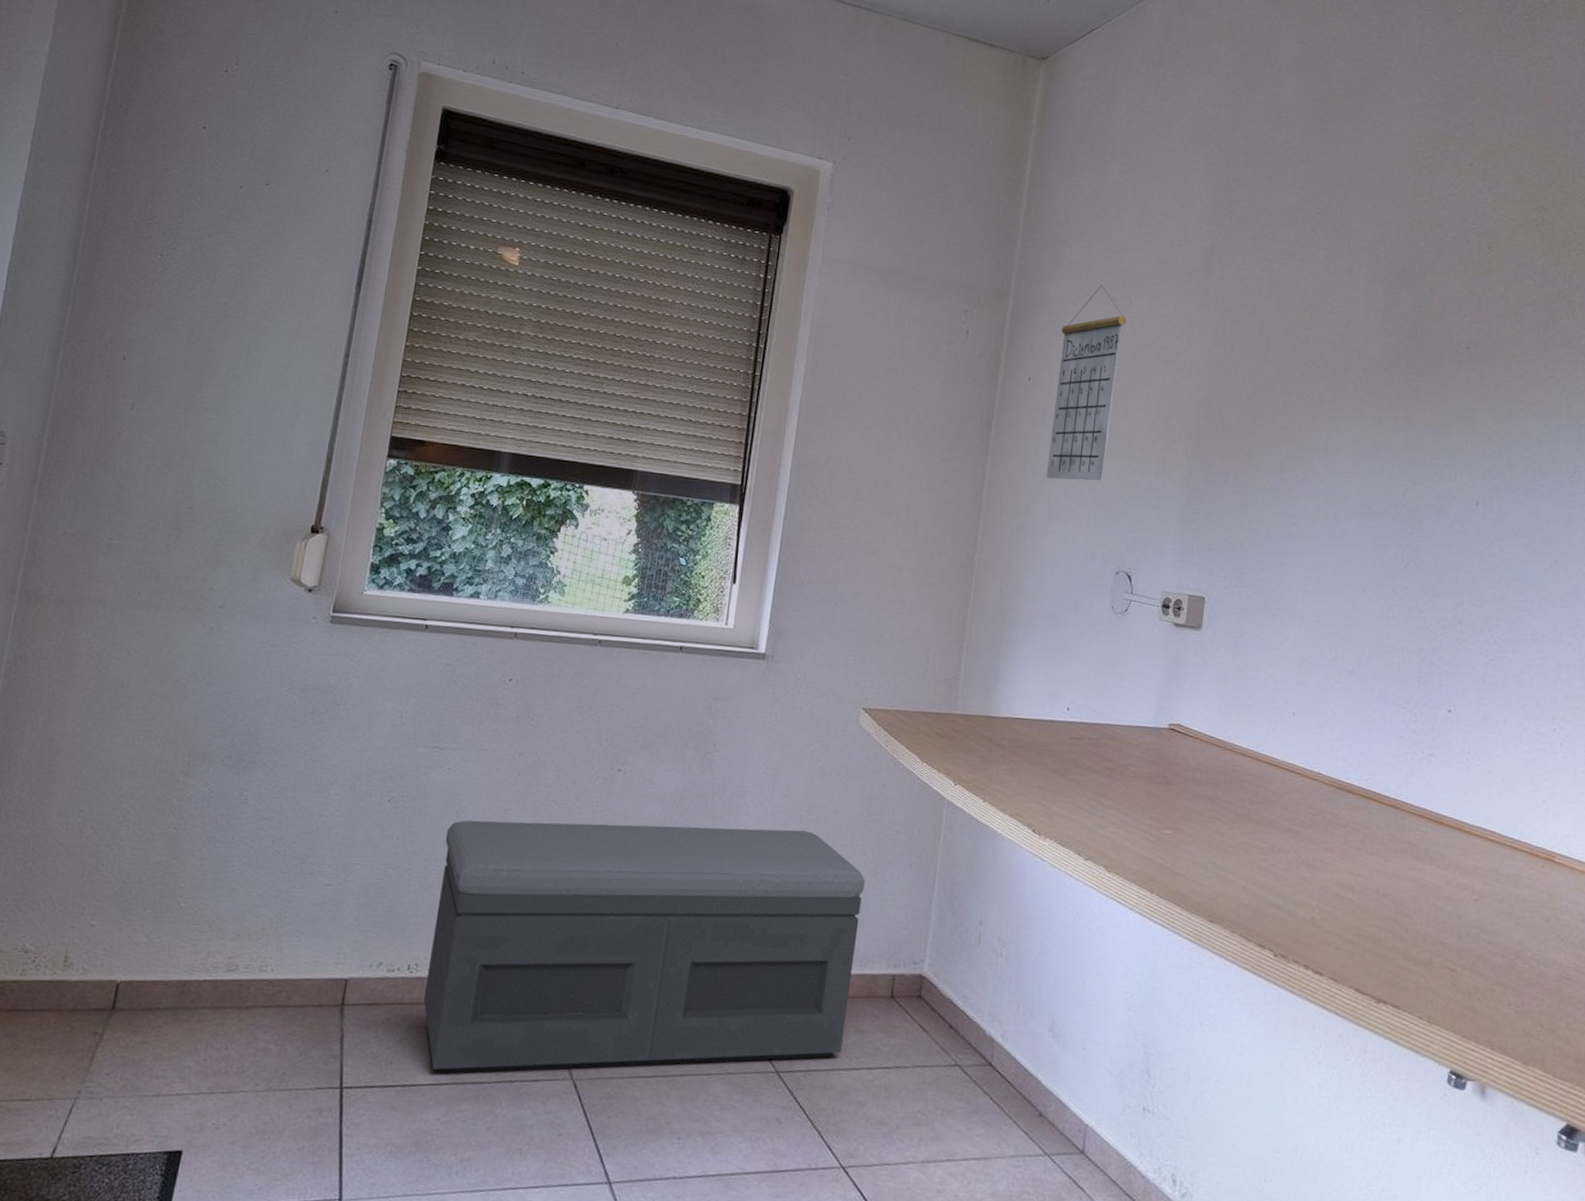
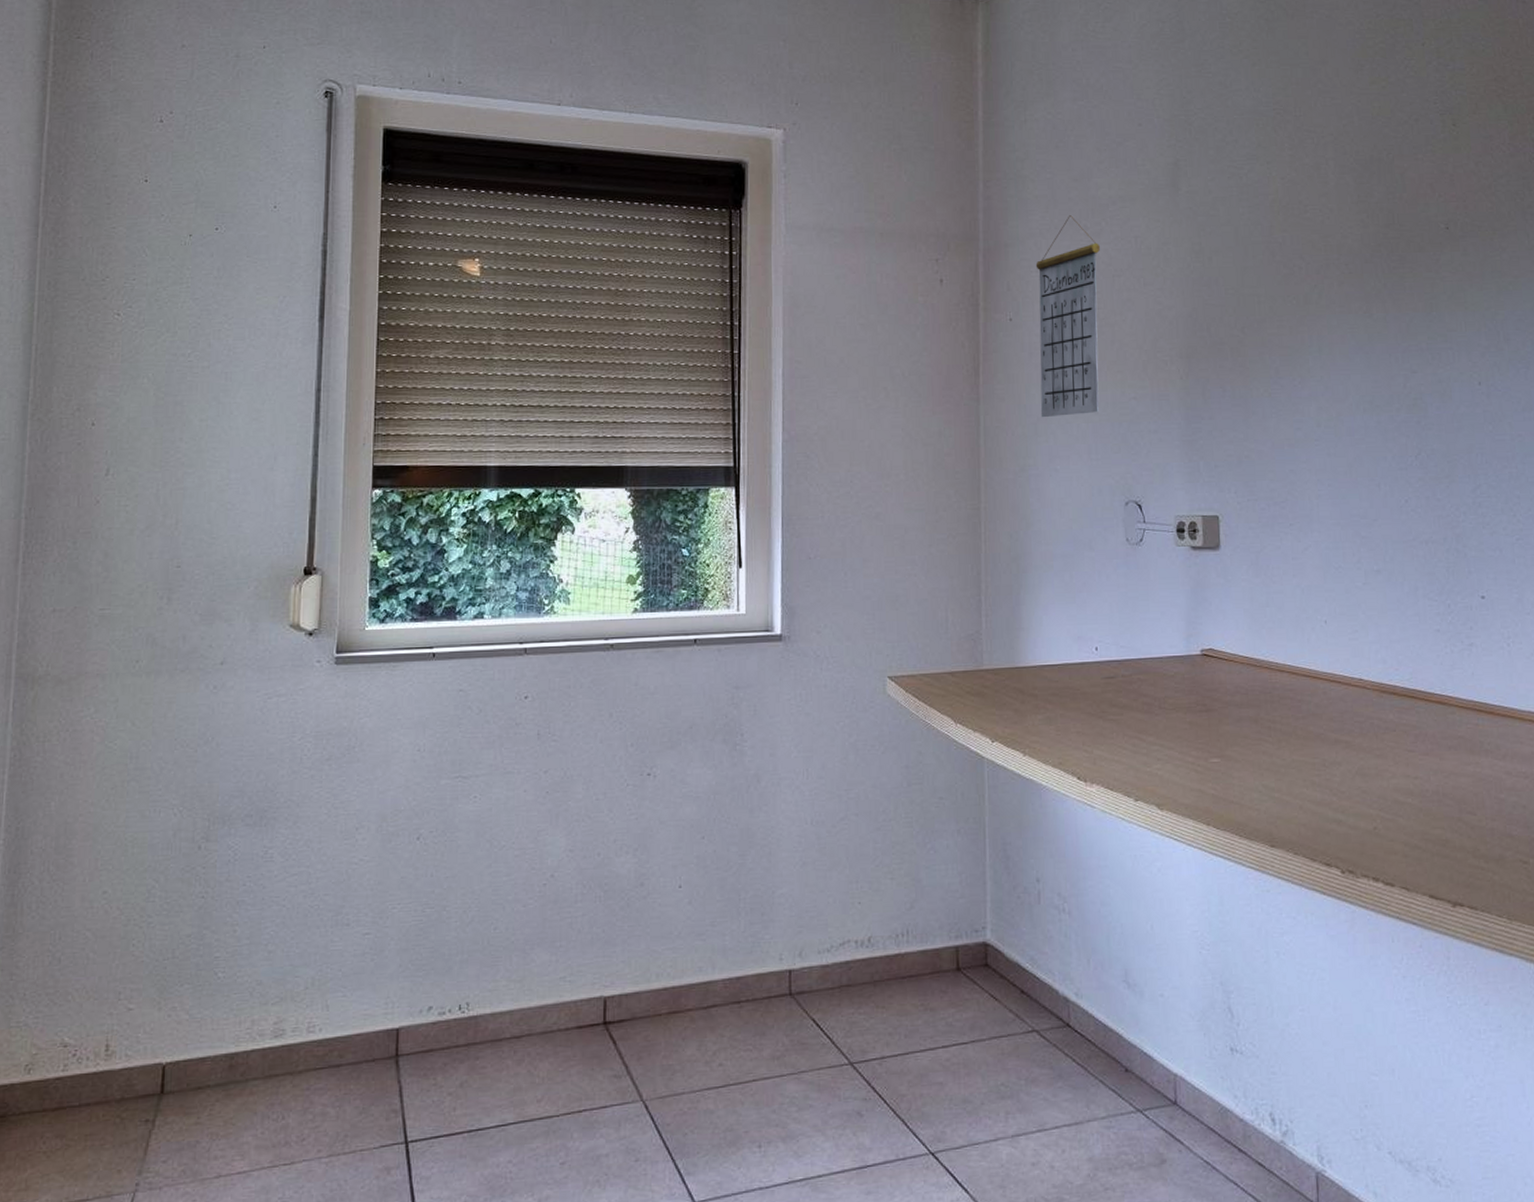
storage bench: present [423,820,866,1074] -> none [479,810,915,1114]

